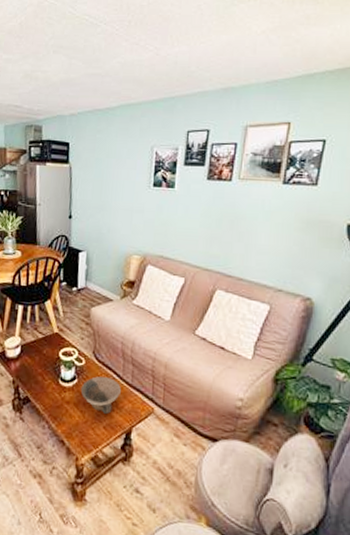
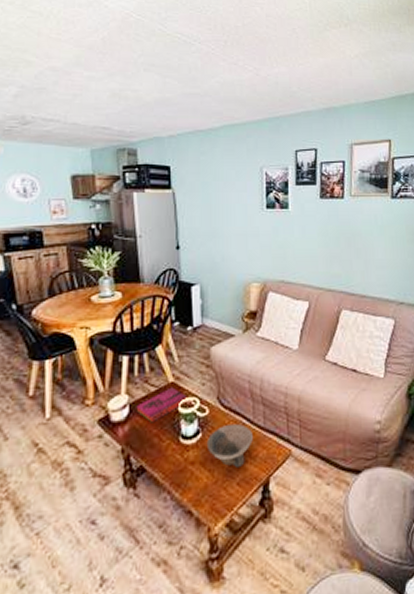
hardback book: none [26,336,69,364] -> present [136,387,188,423]

